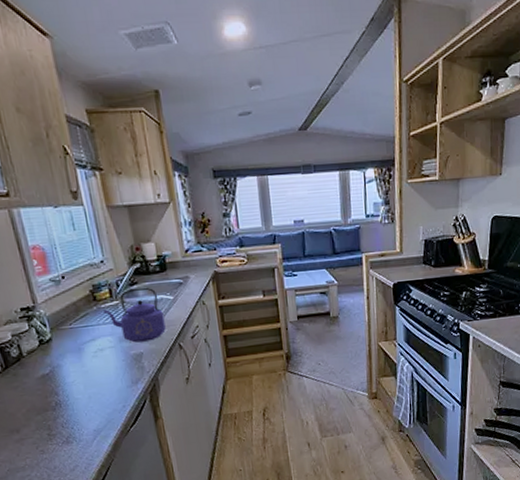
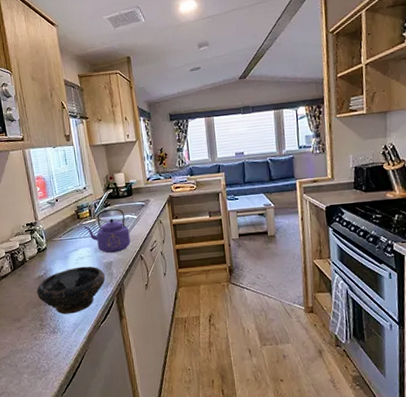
bowl: none [40,359,135,420] -> present [37,266,106,315]

